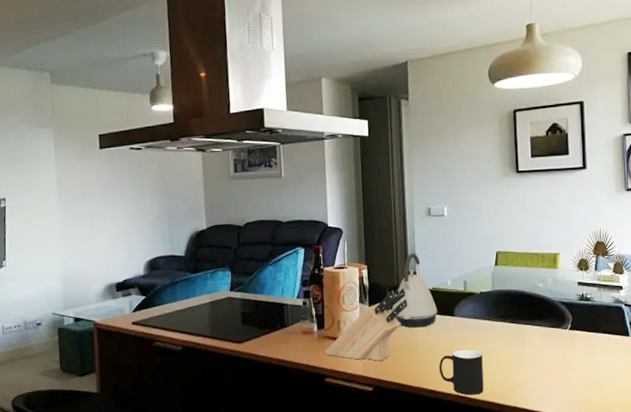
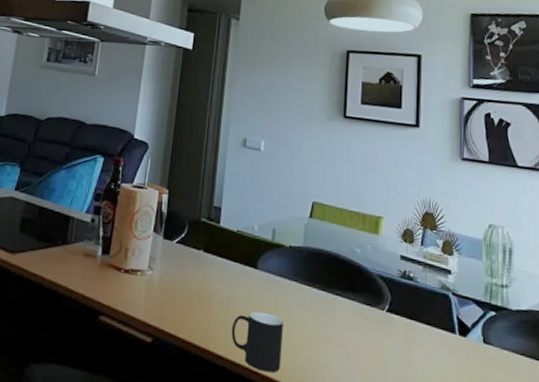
knife block: present [324,287,408,361] -> none [104,223,207,307]
kettle: present [391,253,438,328] -> none [187,185,240,276]

